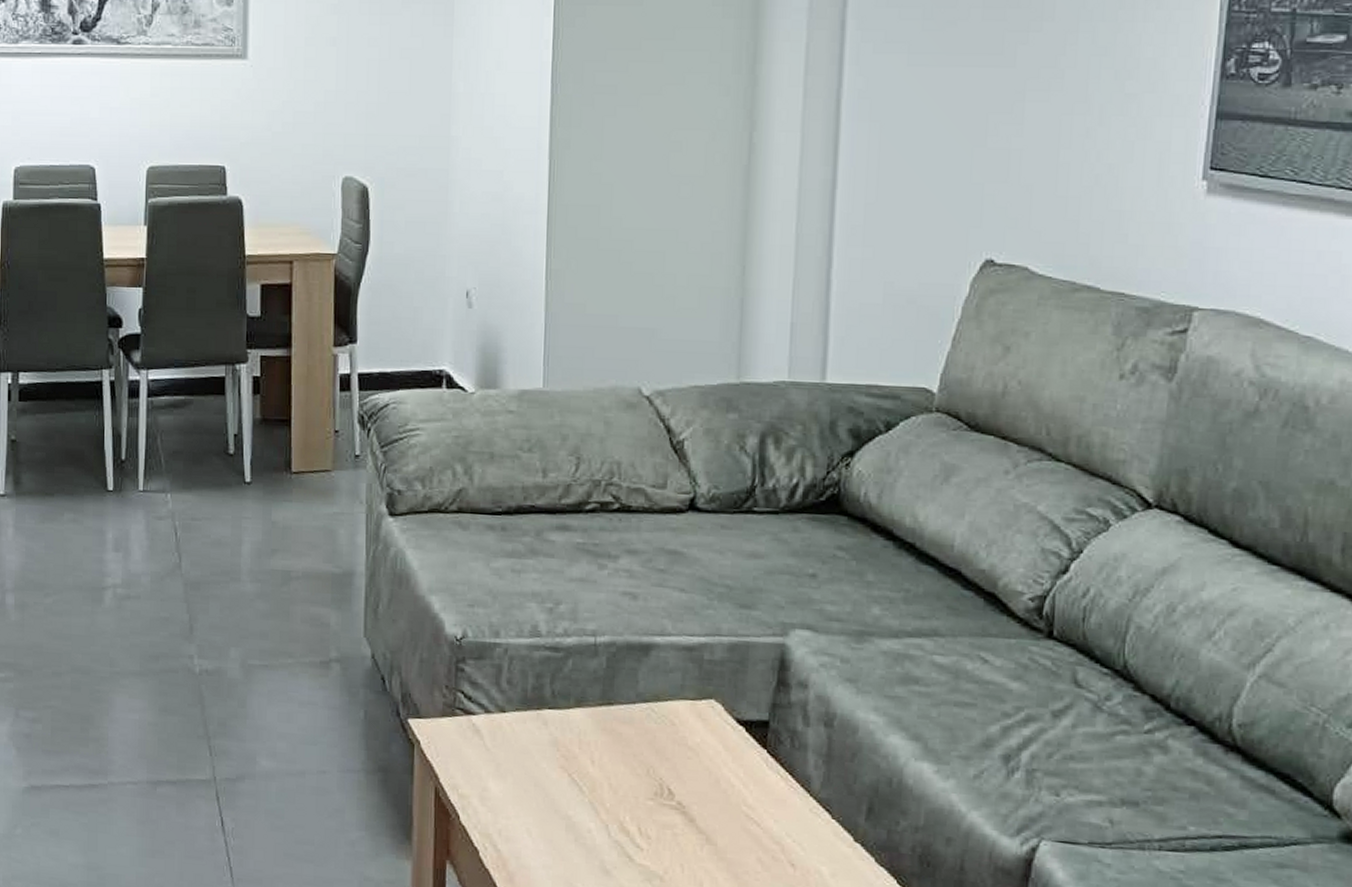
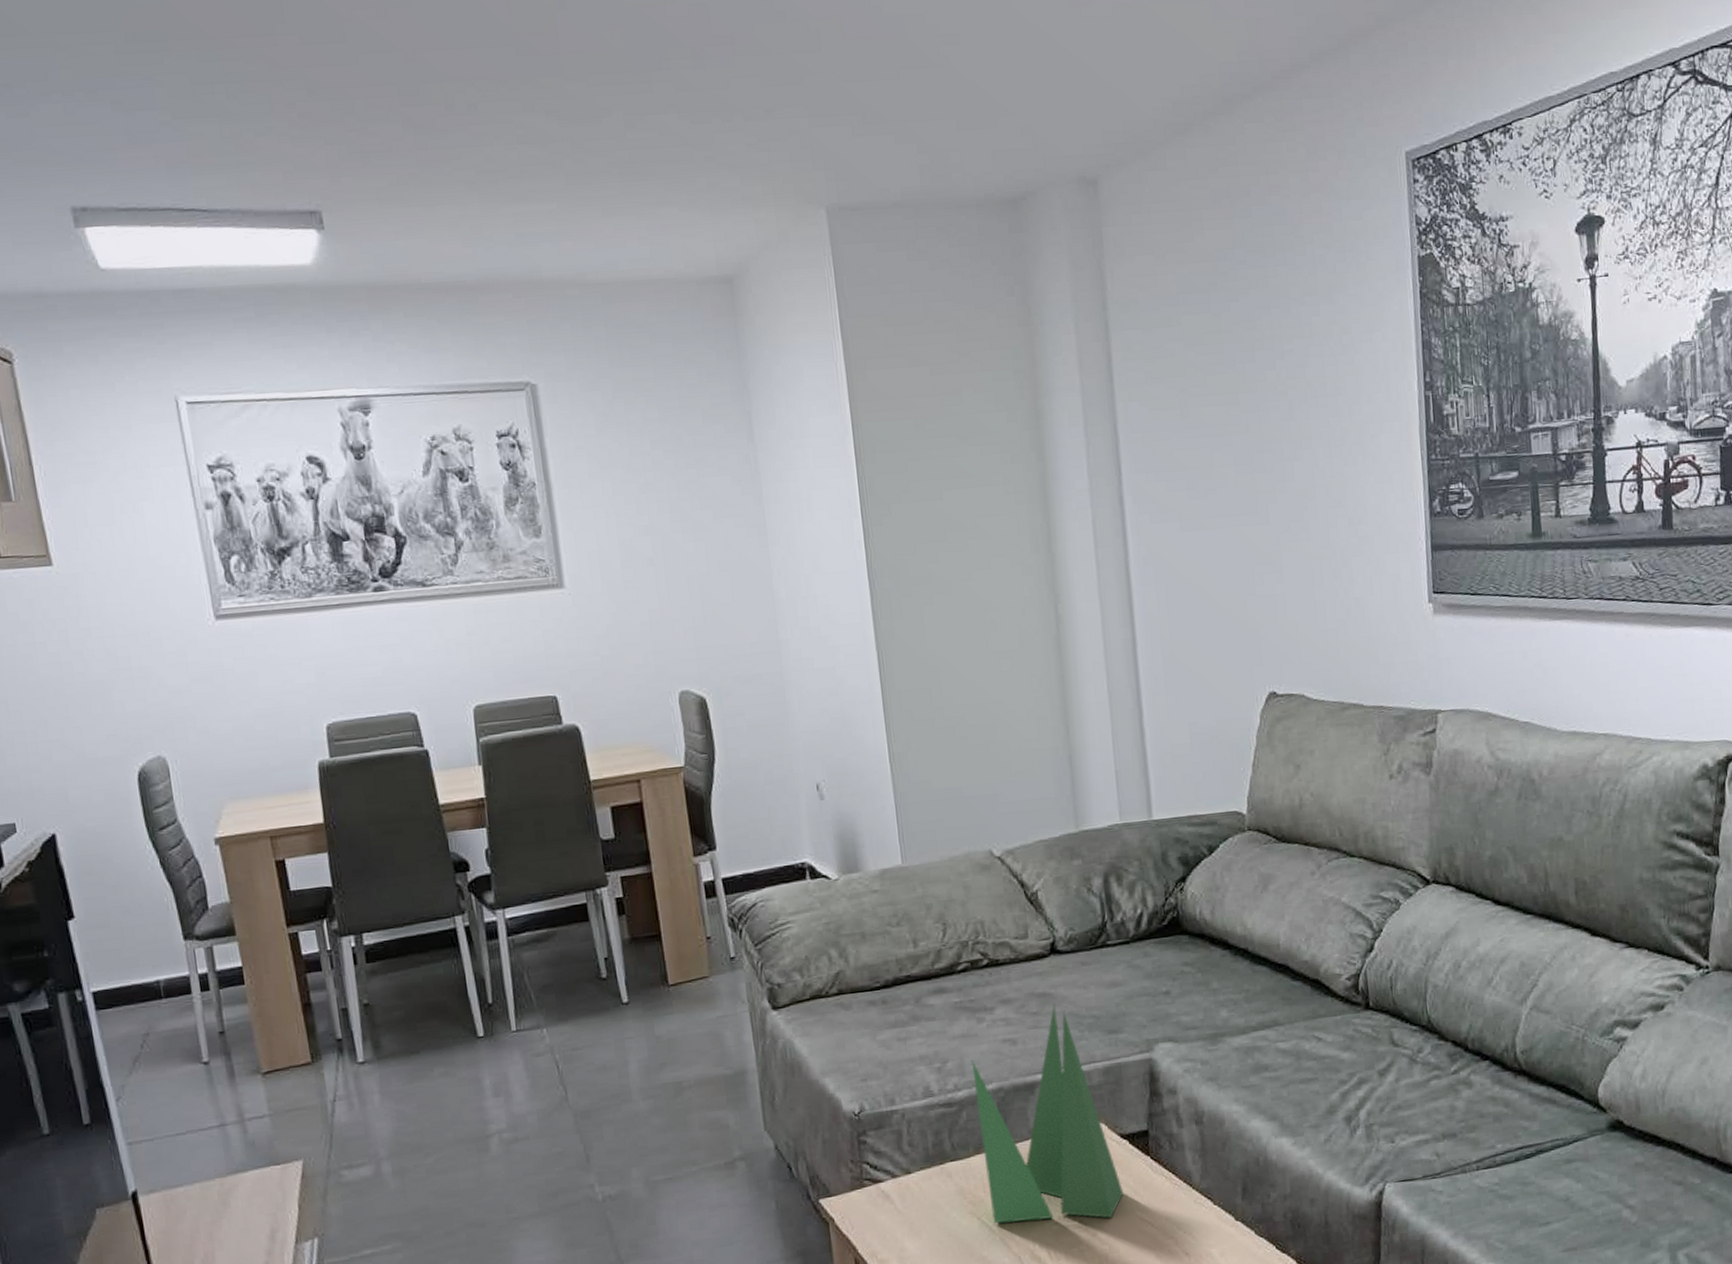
plant: none [584,563,731,807] -> present [971,1003,1123,1224]

